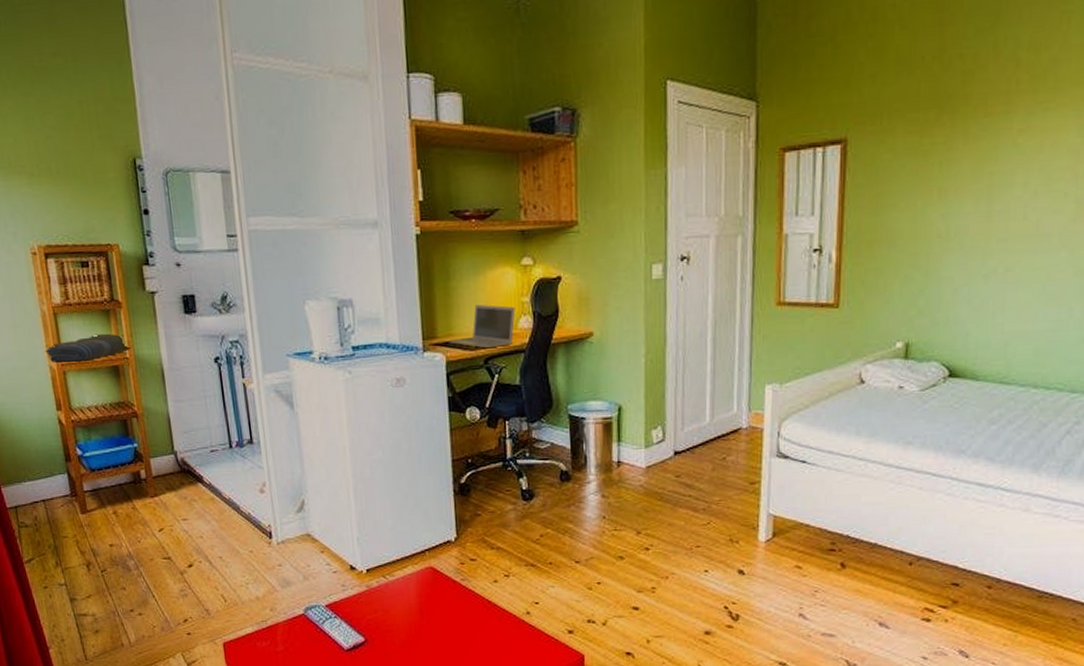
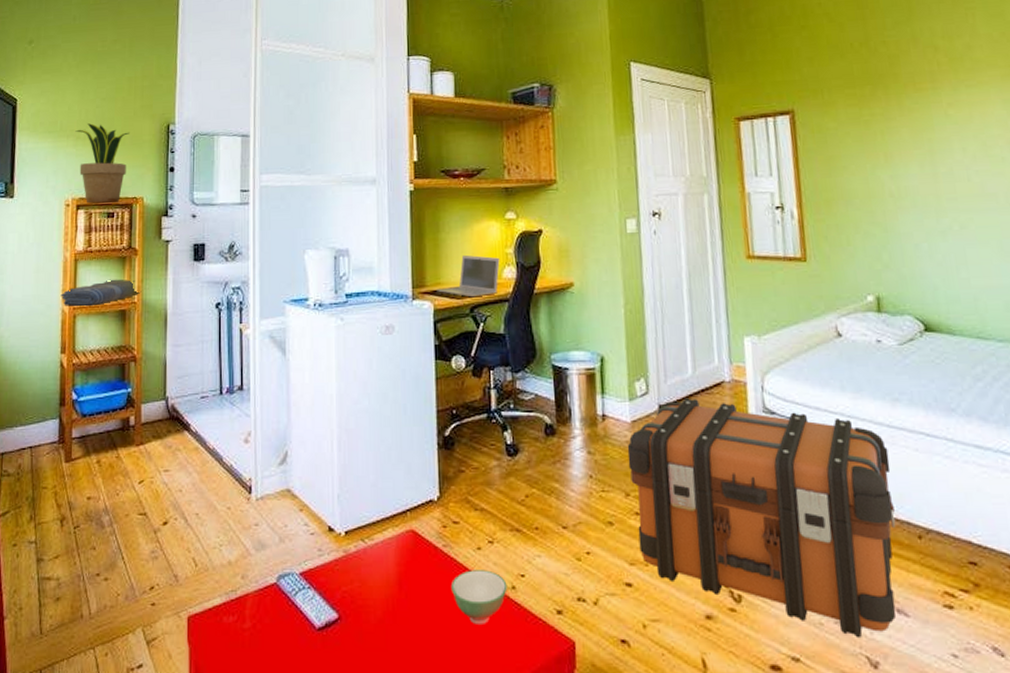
potted plant: none [27,158,95,252] -> present [75,123,130,204]
bowl: none [469,599,523,643] -> present [450,570,508,624]
suitcase: none [640,444,893,647] -> present [627,398,896,639]

